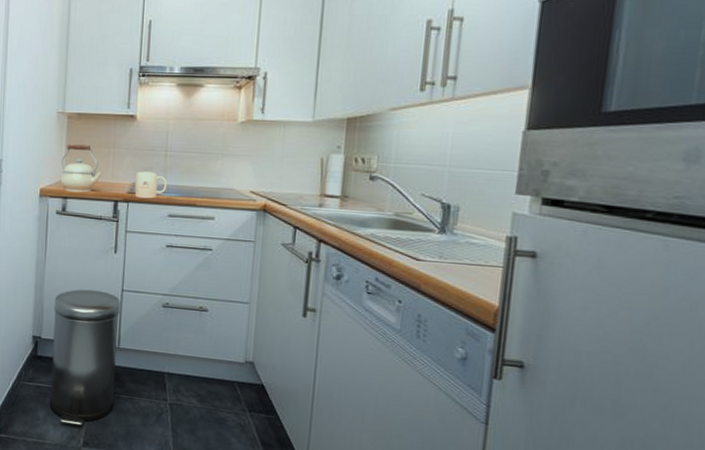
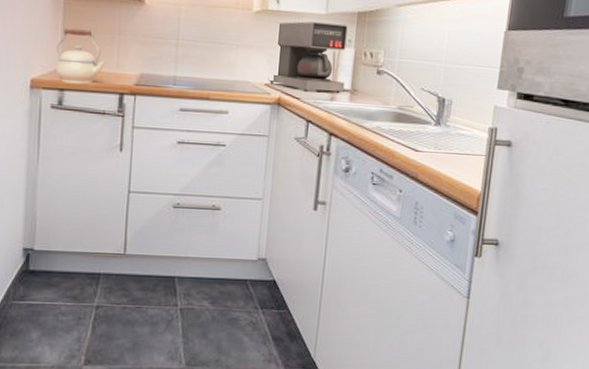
pedal bin: present [50,289,120,427] -> none [45,192,127,344]
mug: present [134,171,167,199] -> none [142,61,179,92]
coffee maker: none [253,129,337,200] -> present [268,21,348,94]

